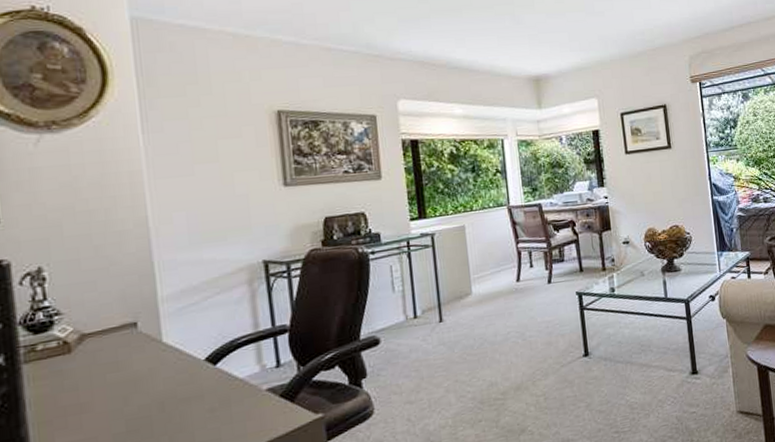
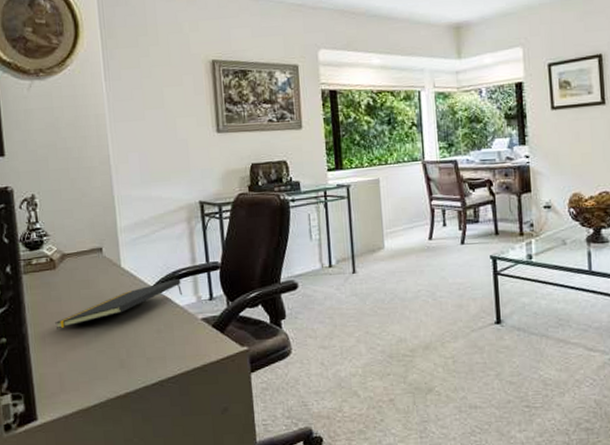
notepad: none [69,347,242,425] -> present [55,278,182,329]

